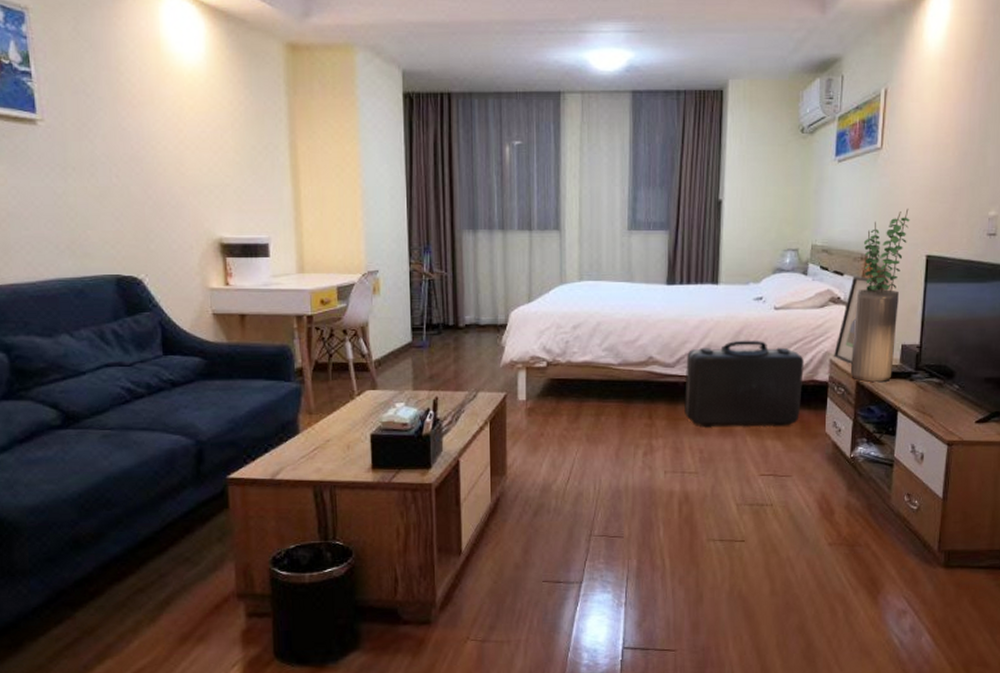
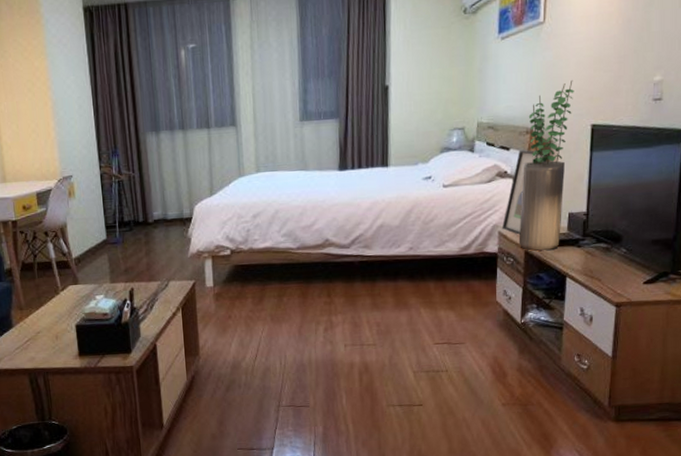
suitcase: present [685,340,804,428] -> none [360,218,474,302]

